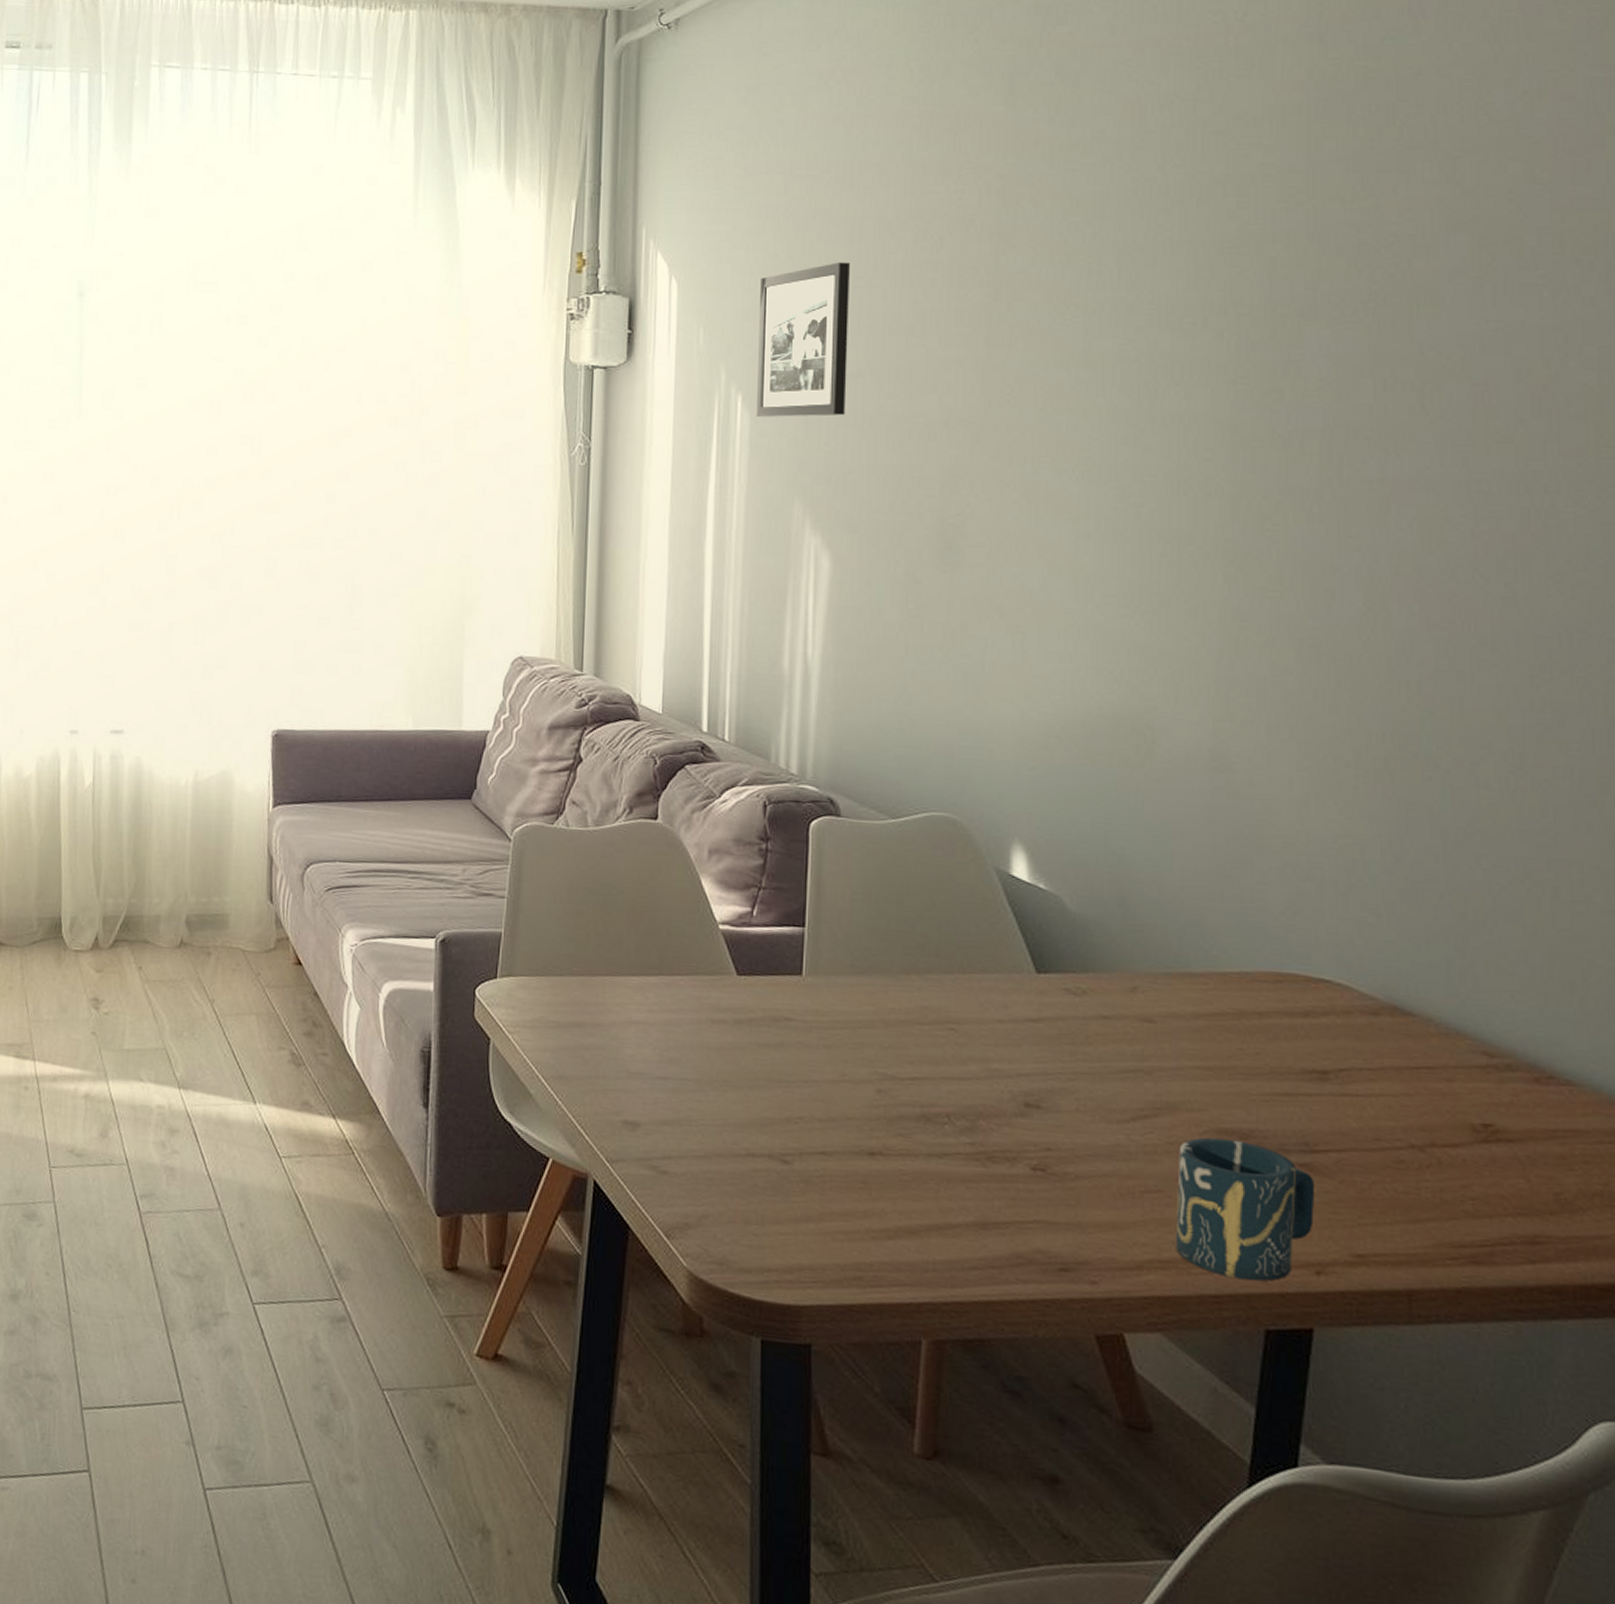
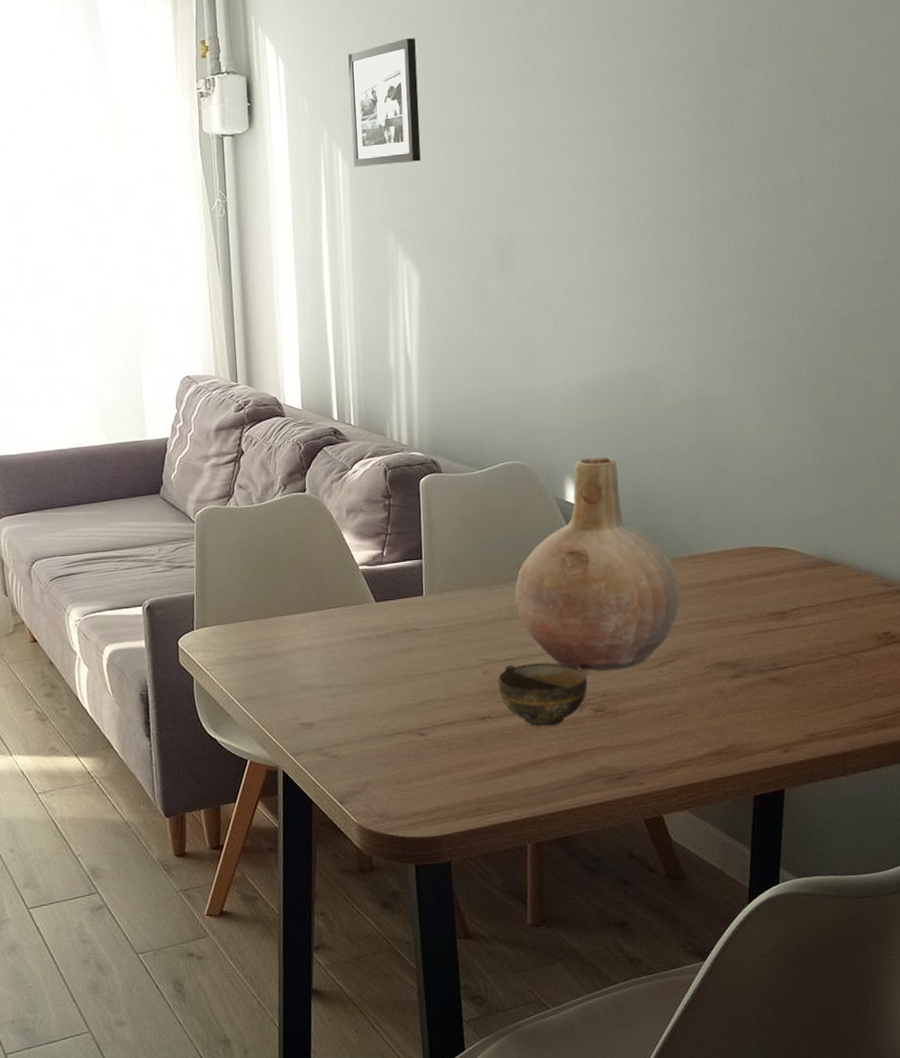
cup: none [896,1085,1025,1181] -> present [498,662,588,727]
vase: none [930,820,1170,1117] -> present [515,457,681,671]
cup: present [1175,1137,1316,1282] -> none [691,669,781,765]

